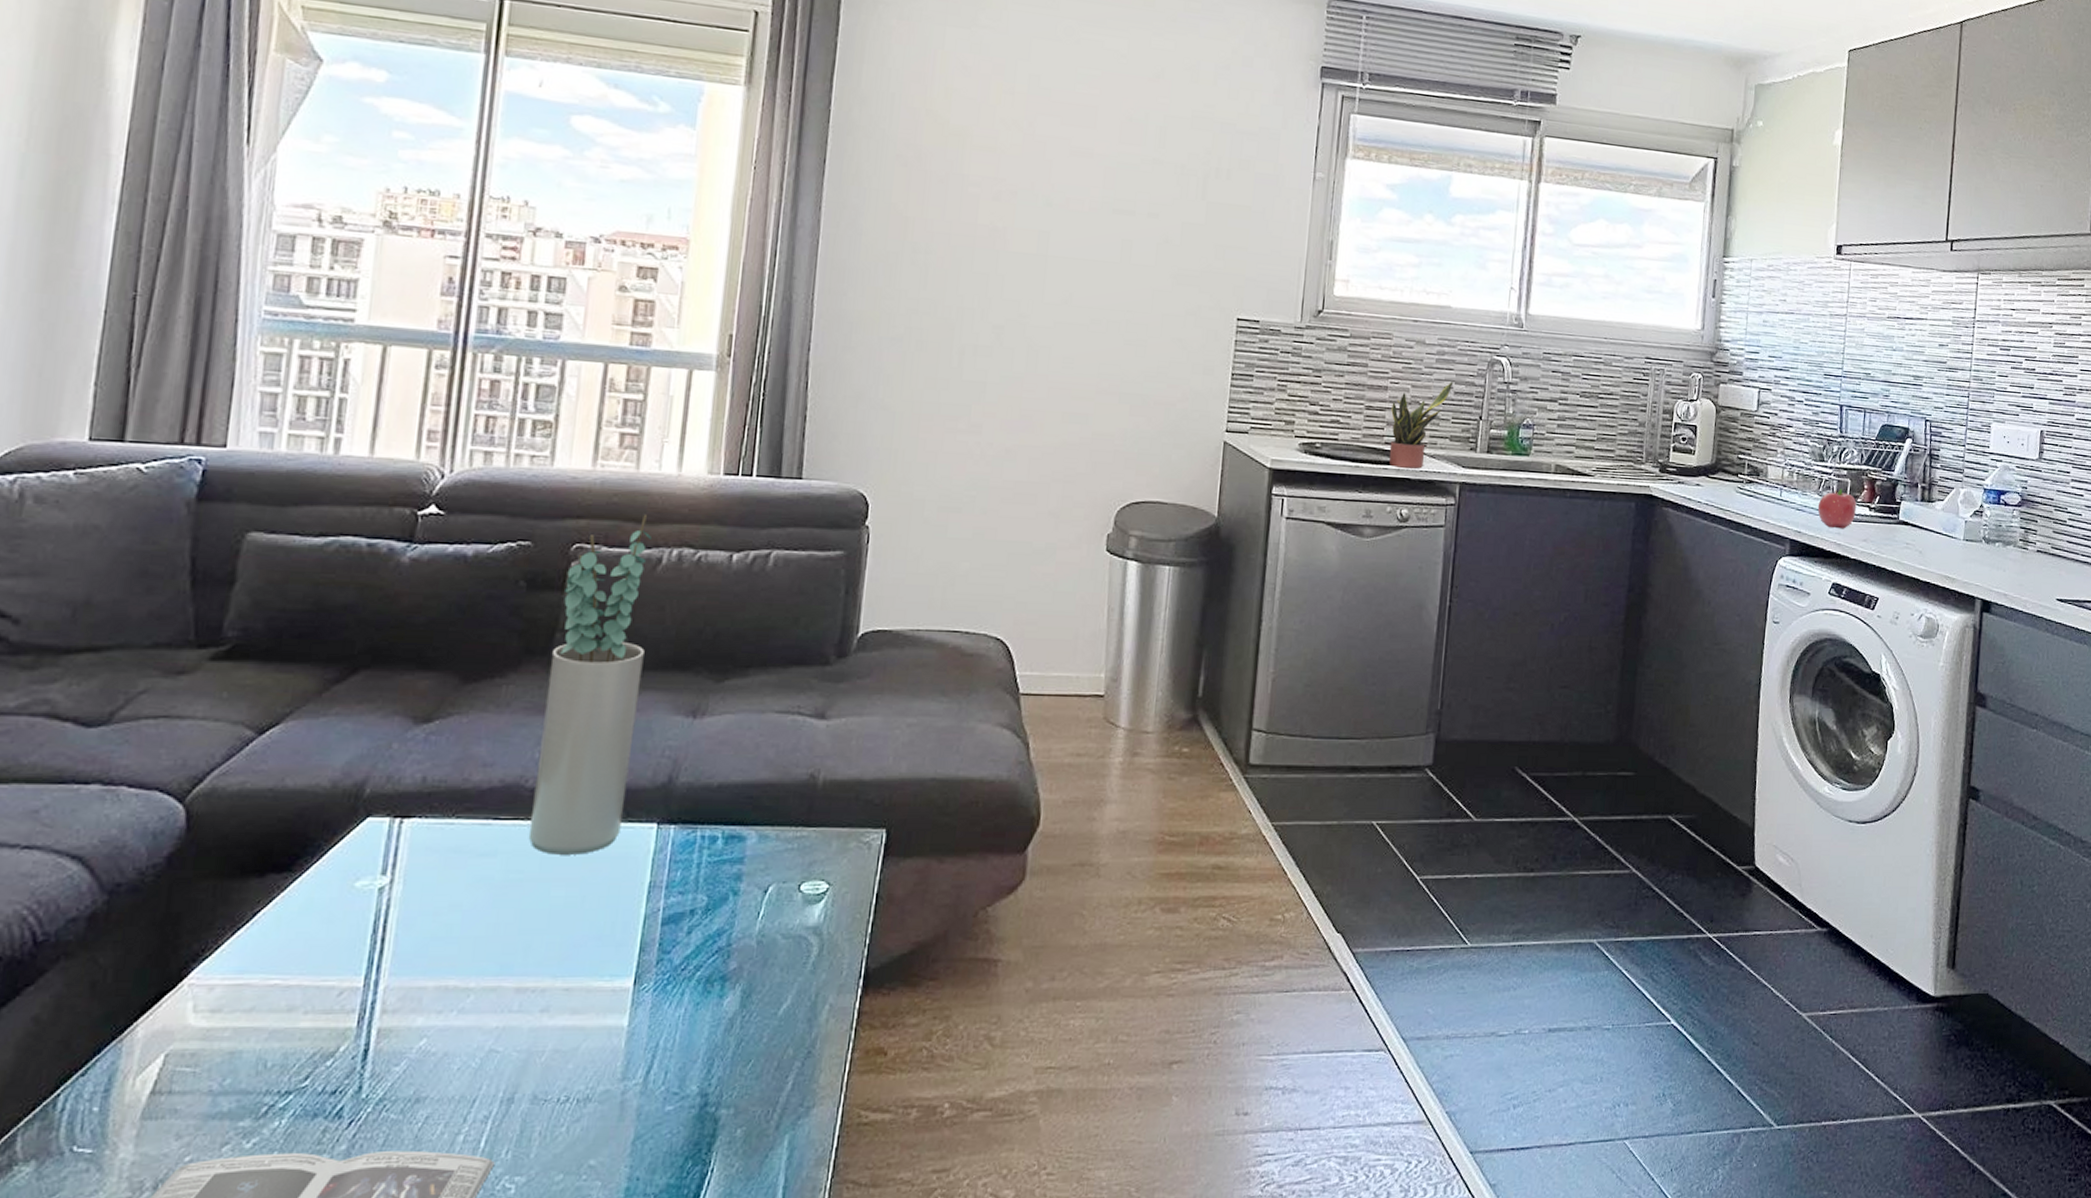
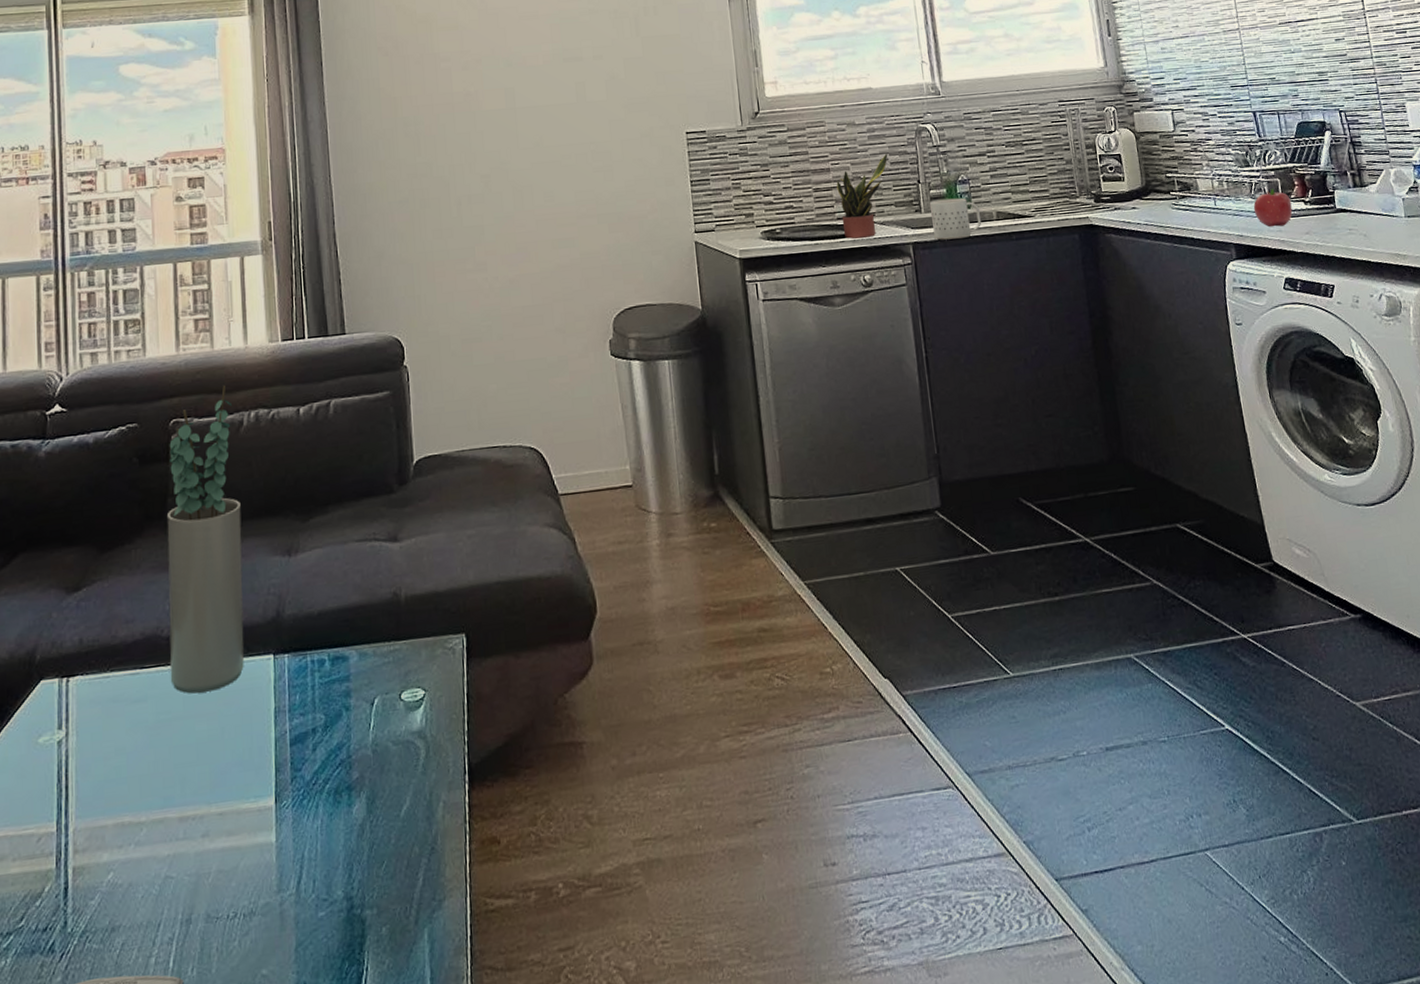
mug: none [1485,440,1538,487] -> present [929,197,982,240]

